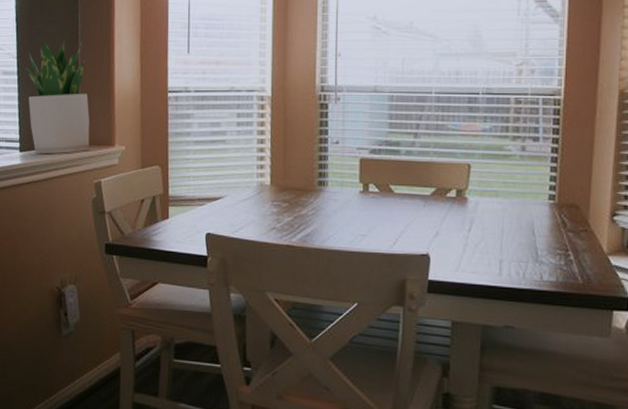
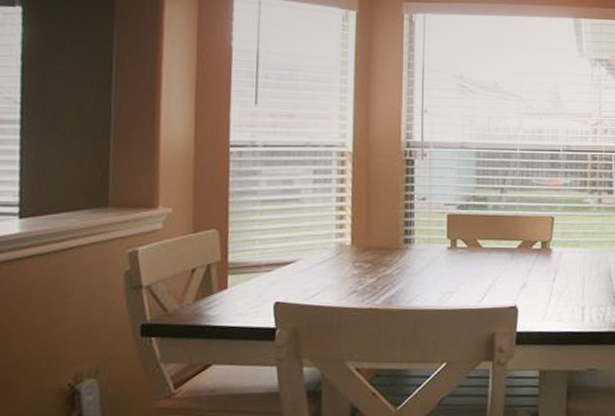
planter: present [24,37,90,155] -> none [31,82,125,221]

